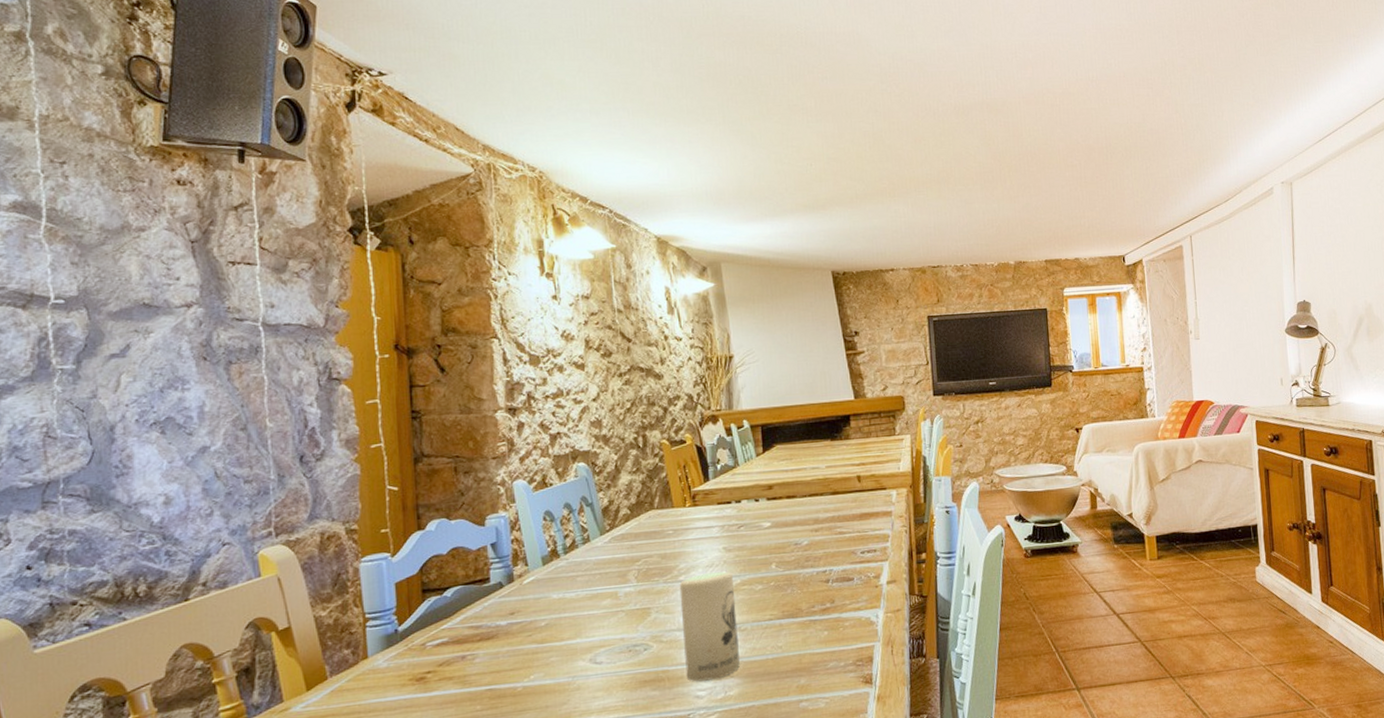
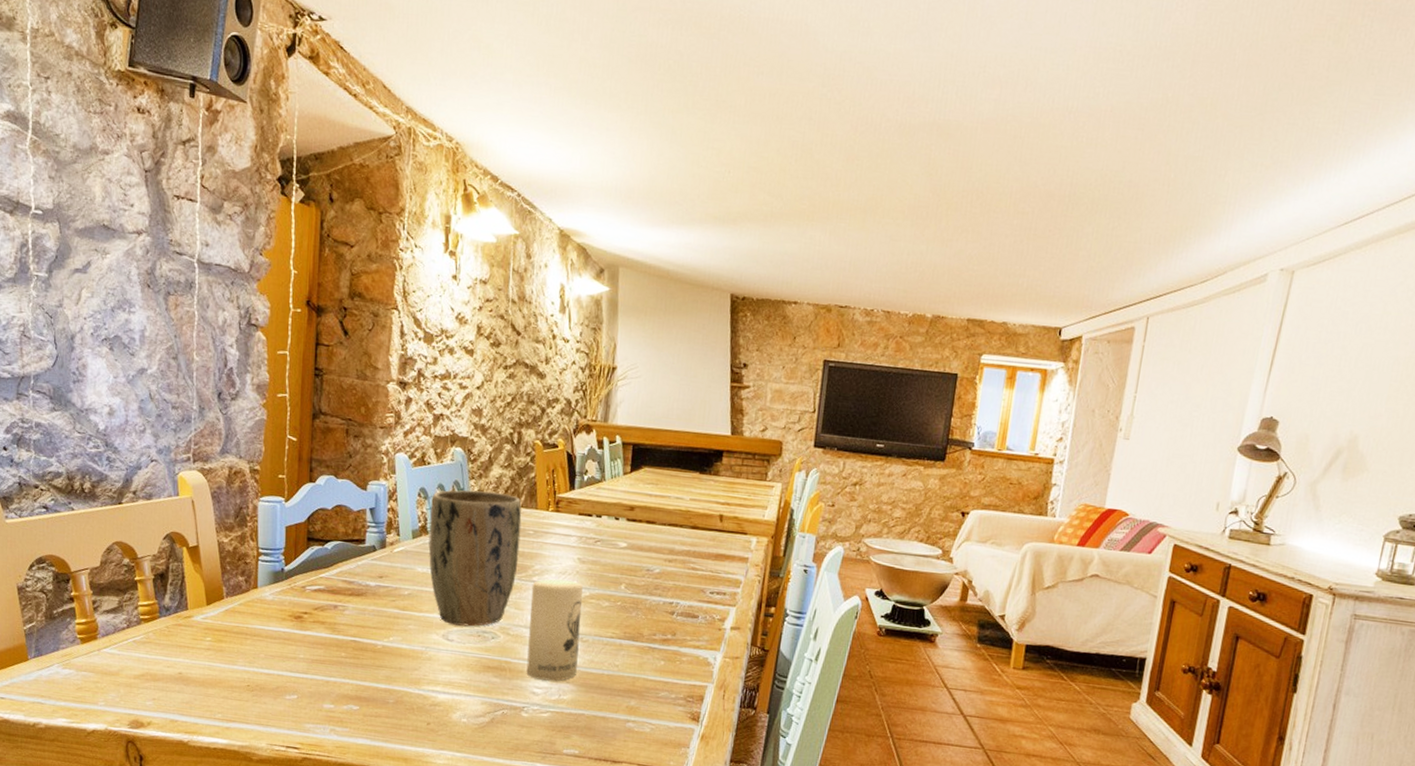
plant pot: none [559,499,661,646] -> present [428,490,522,627]

